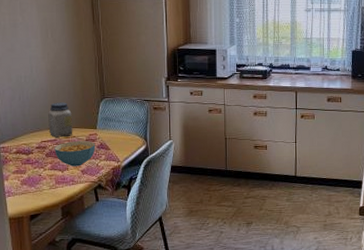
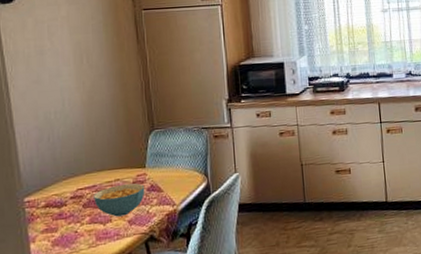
jar: present [48,102,73,137] -> none [85,139,117,183]

